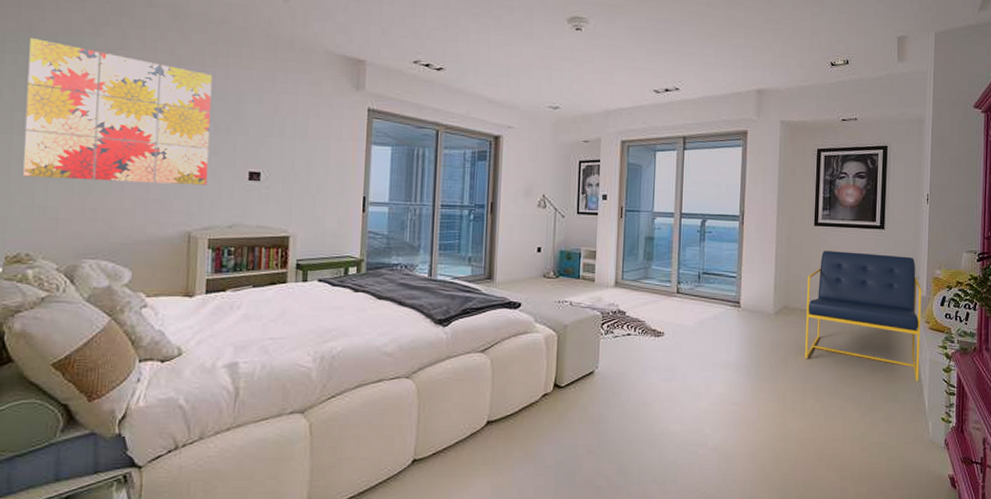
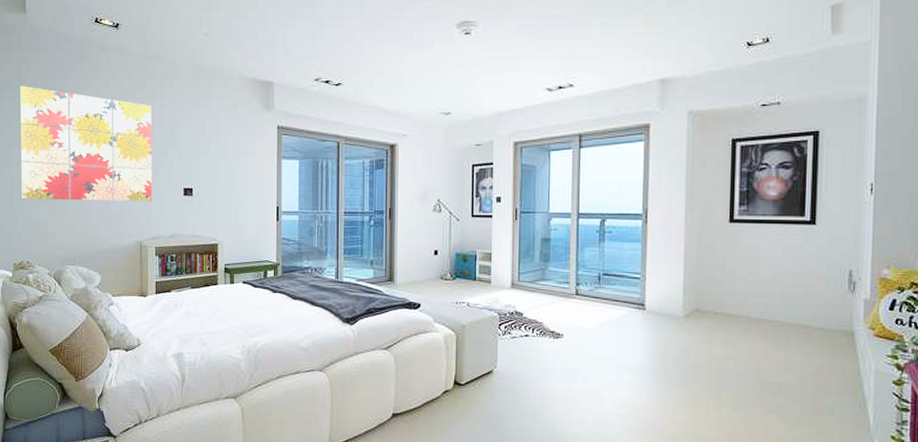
armchair: present [805,251,922,381] -> none [720,250,865,394]

